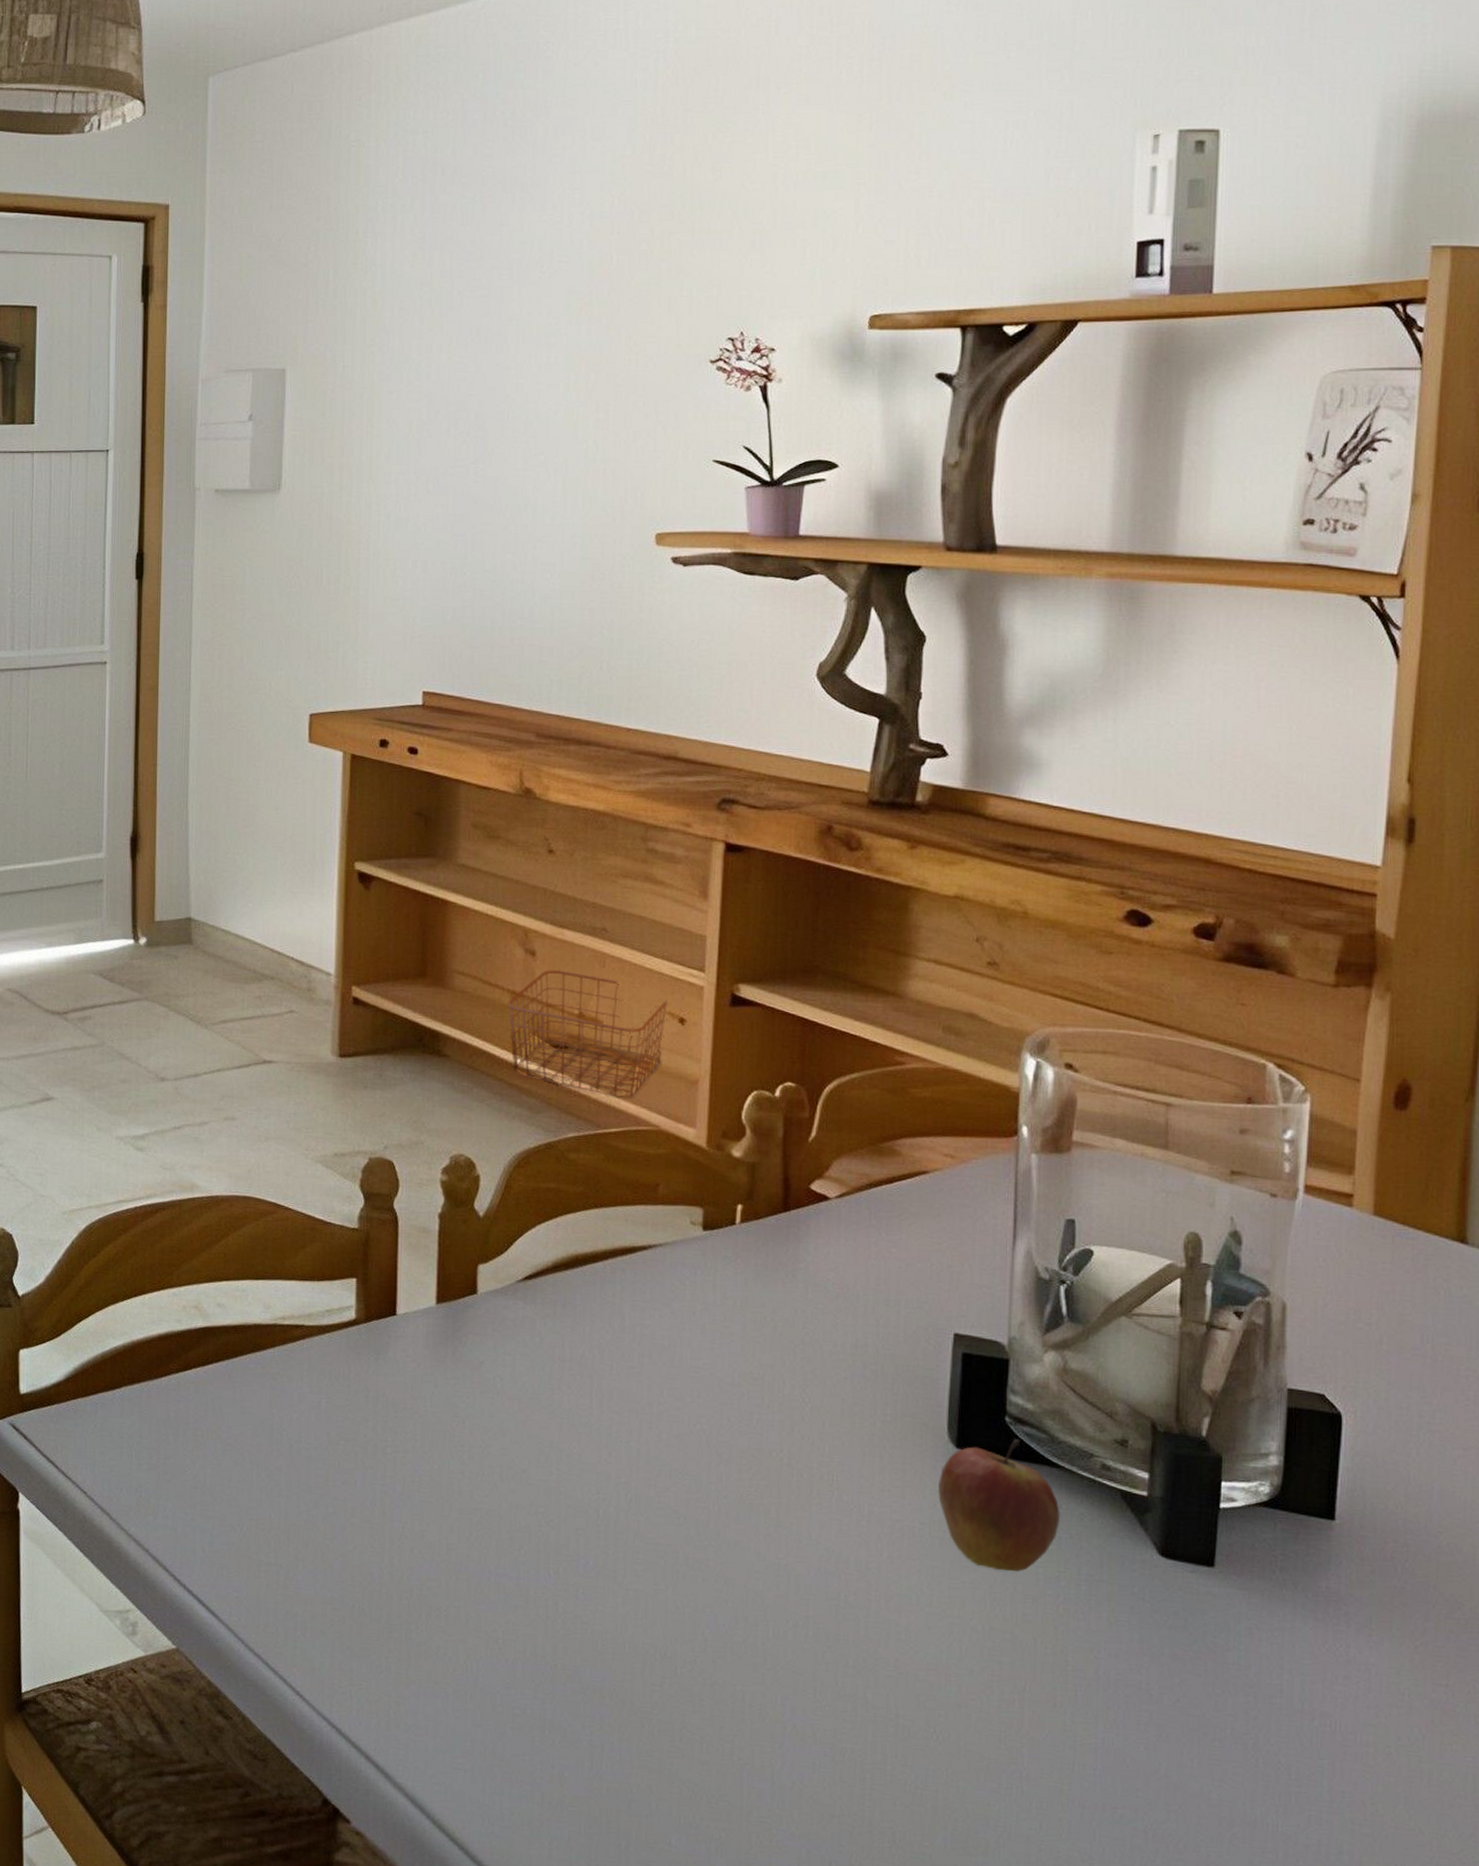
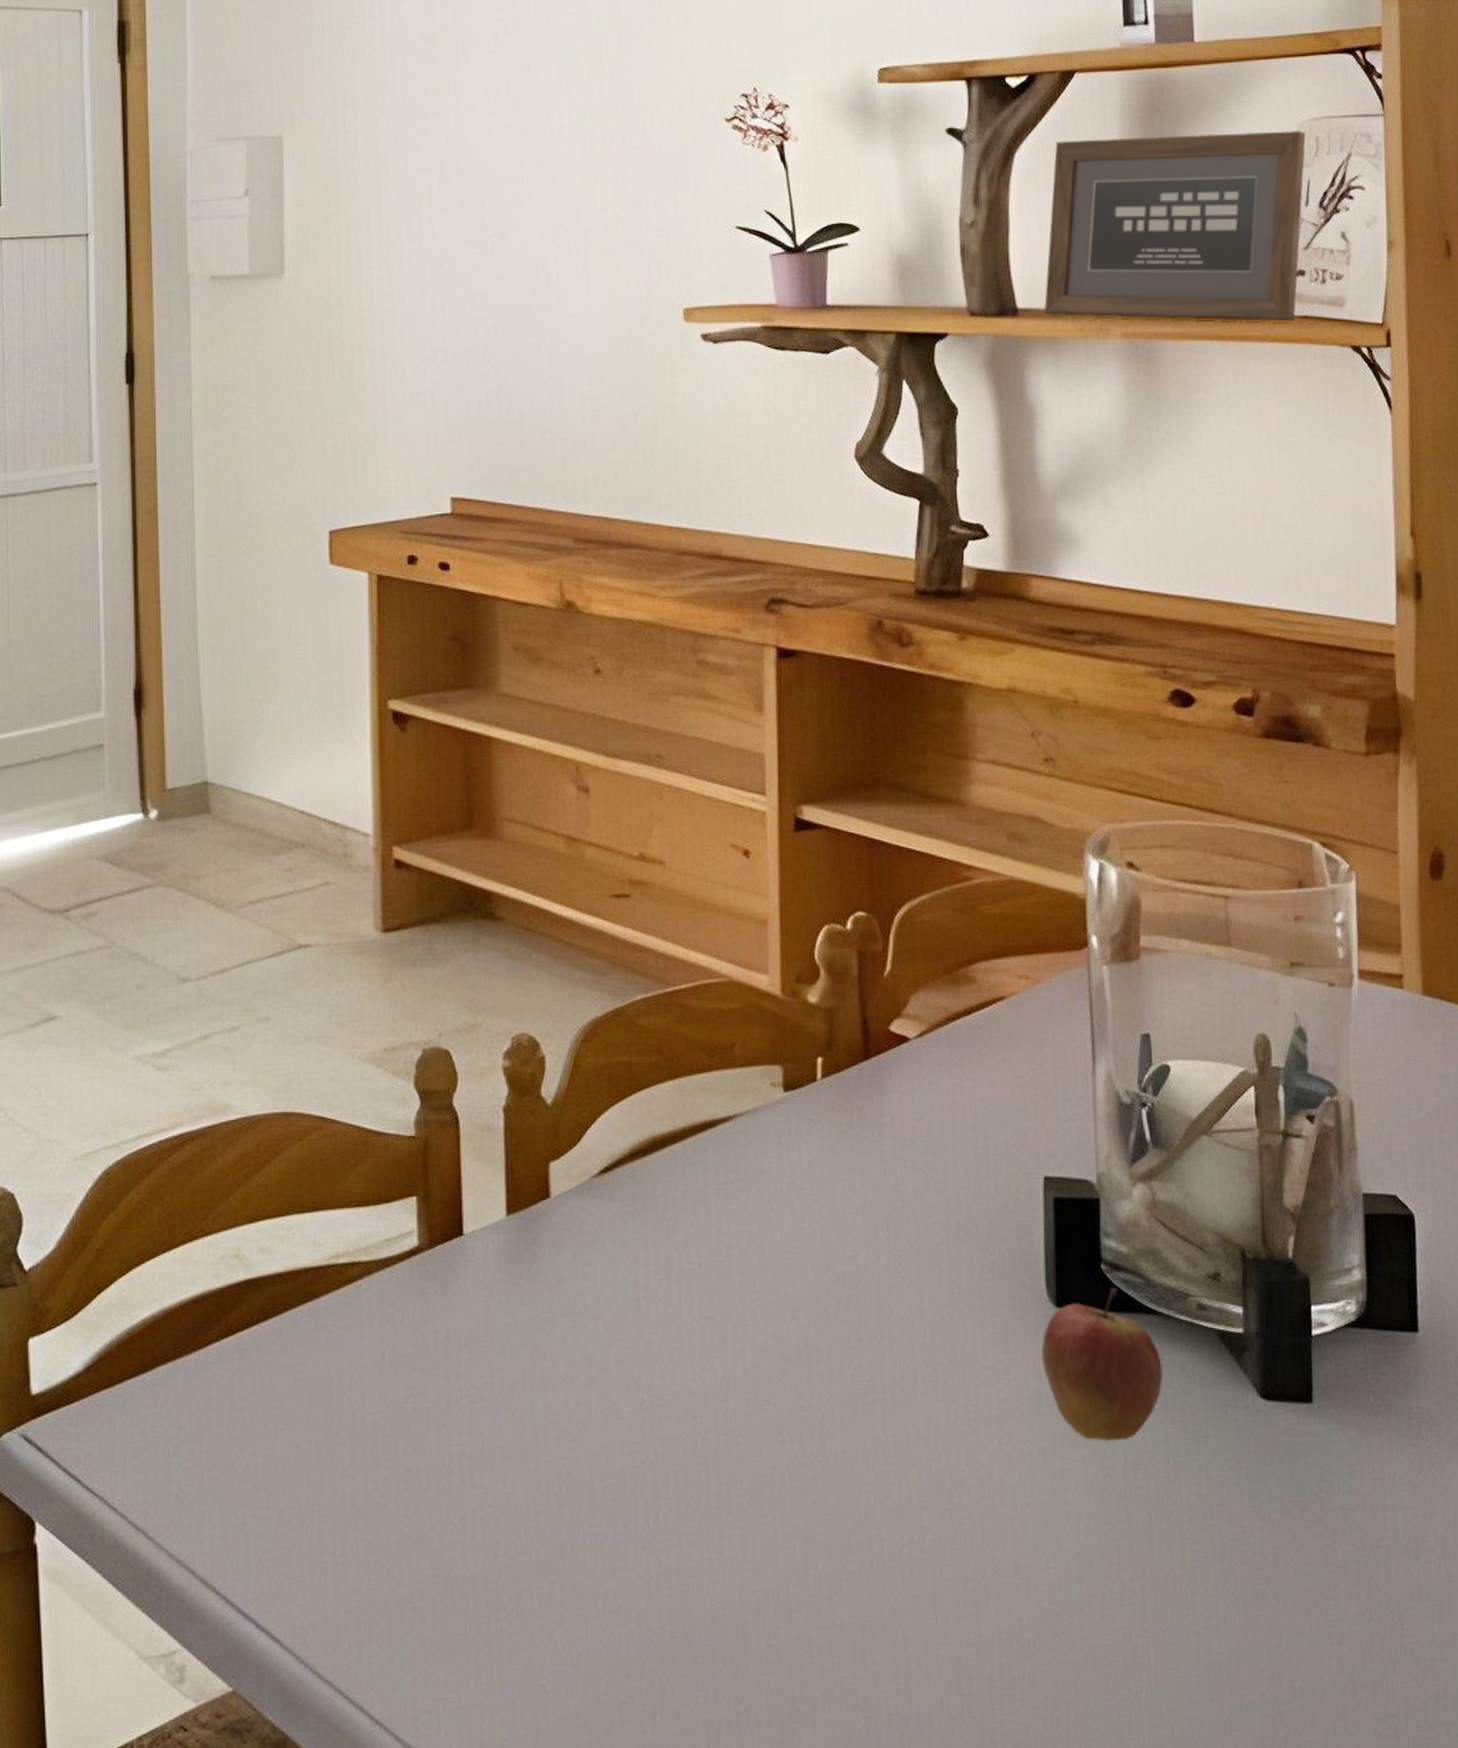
basket: present [506,970,668,1098] -> none [562,807,731,948]
picture frame: none [1024,382,1329,569] -> present [1044,131,1306,322]

